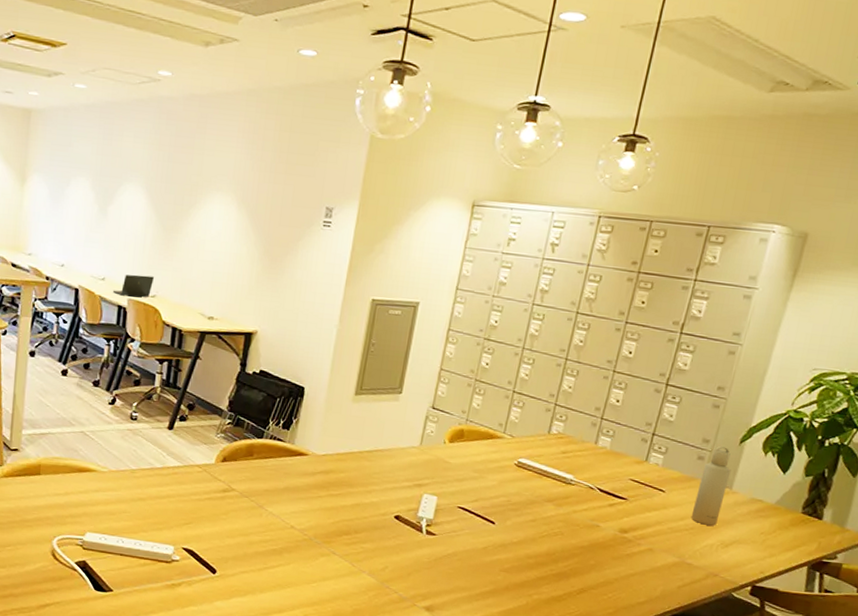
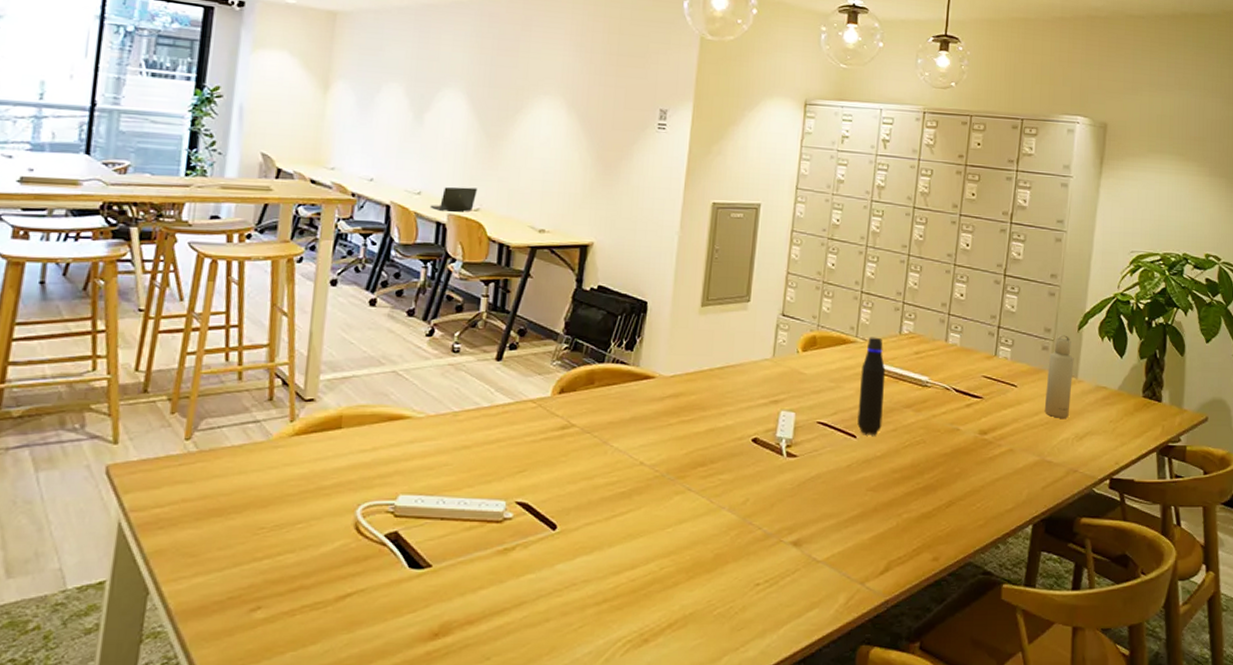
water bottle: none [497,434,531,524] -> present [857,337,886,436]

